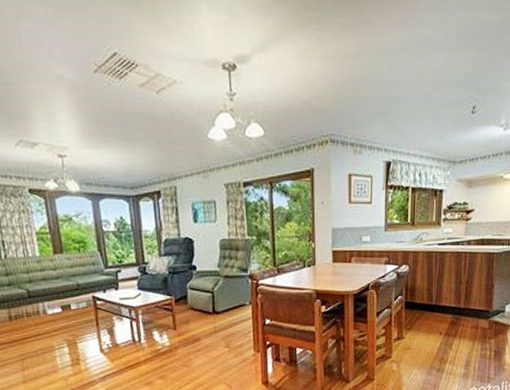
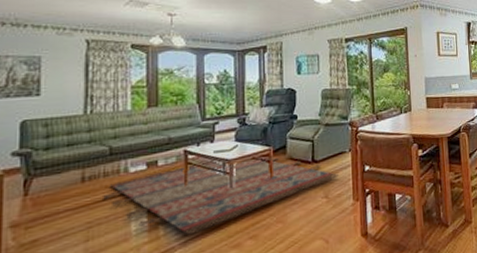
rug: none [29,306,240,371] -> present [103,157,340,235]

